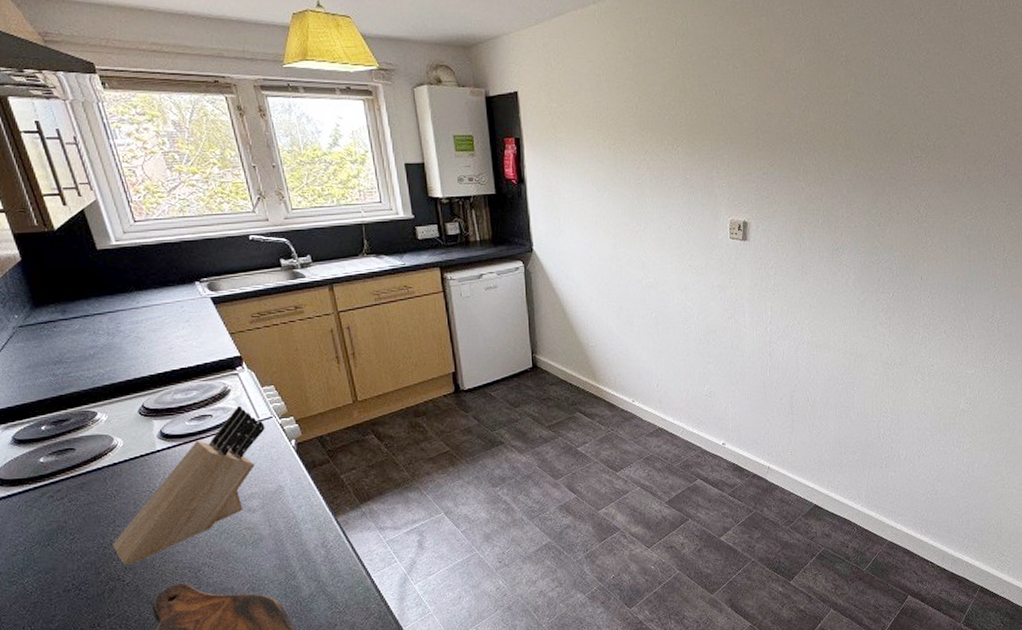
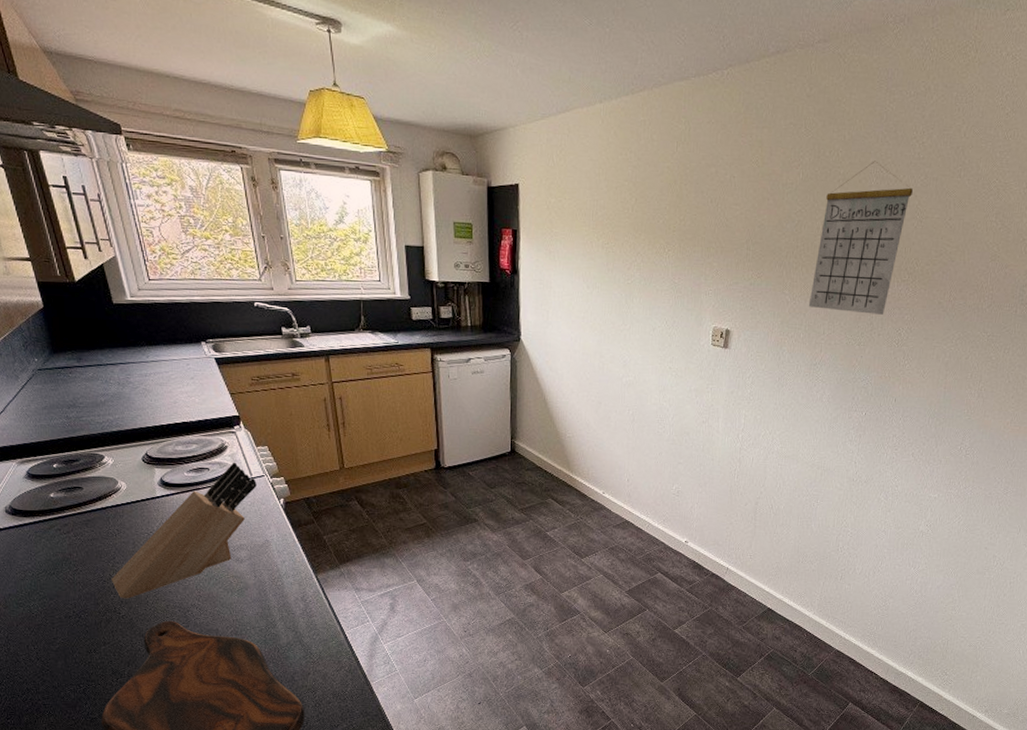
calendar: none [824,40,916,194] -> present [808,161,913,315]

